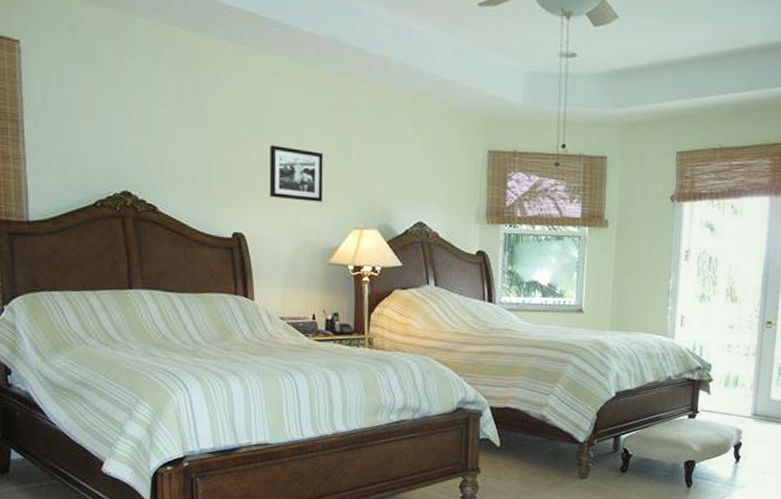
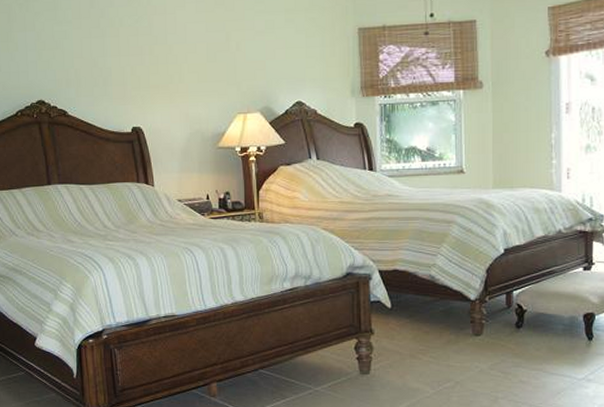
picture frame: present [269,145,324,202] -> none [159,46,209,93]

